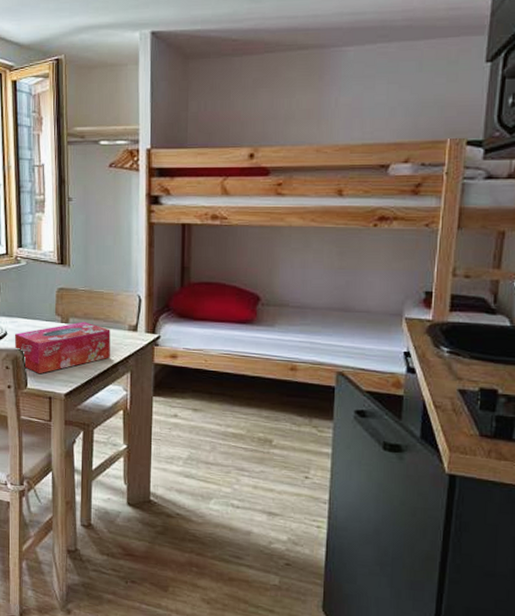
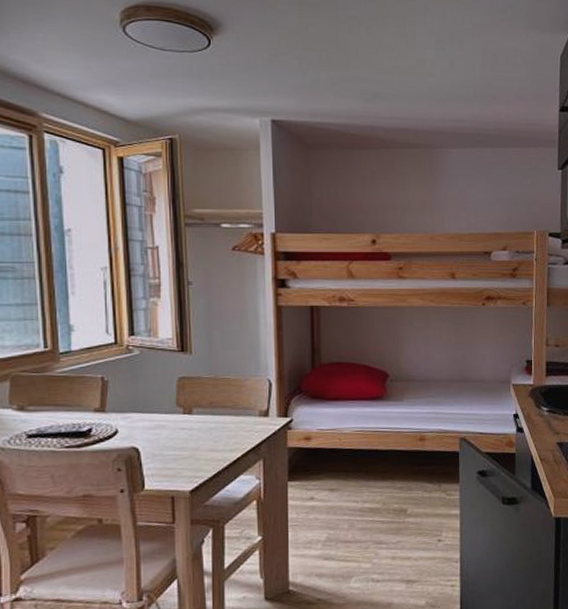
tissue box: present [14,321,110,374] -> none [127,411,240,473]

